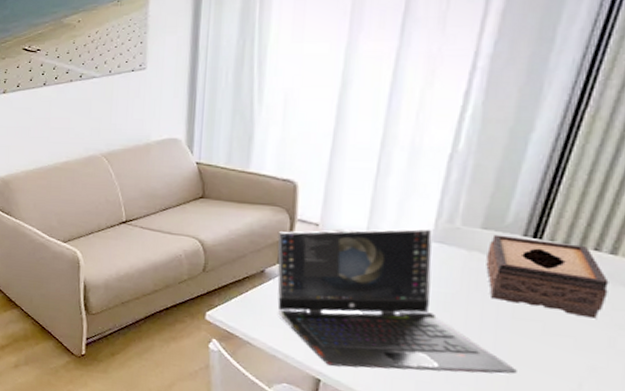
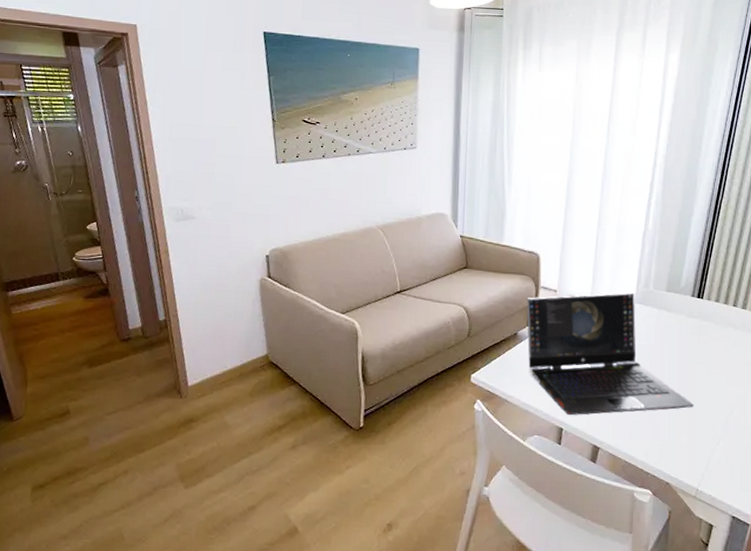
tissue box: present [486,234,609,319] -> none [670,296,743,359]

